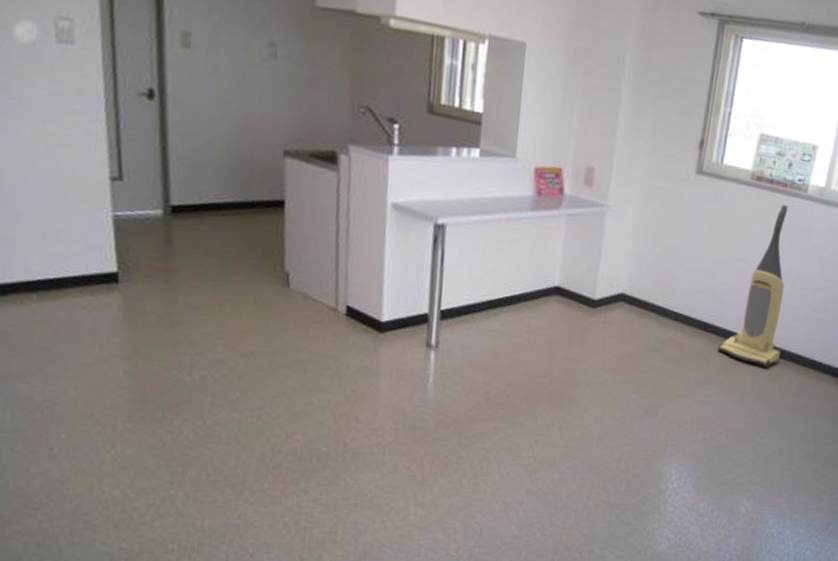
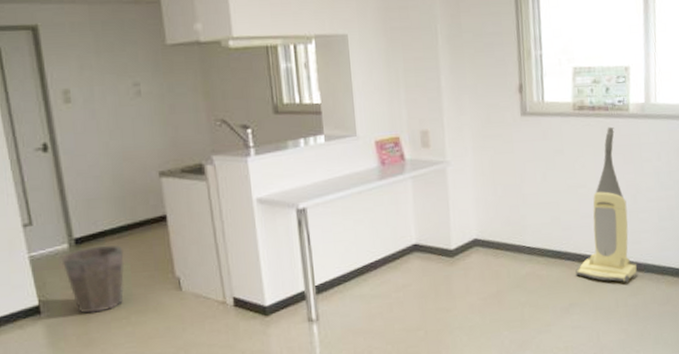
waste bin: none [151,218,228,294] -> present [61,245,125,314]

